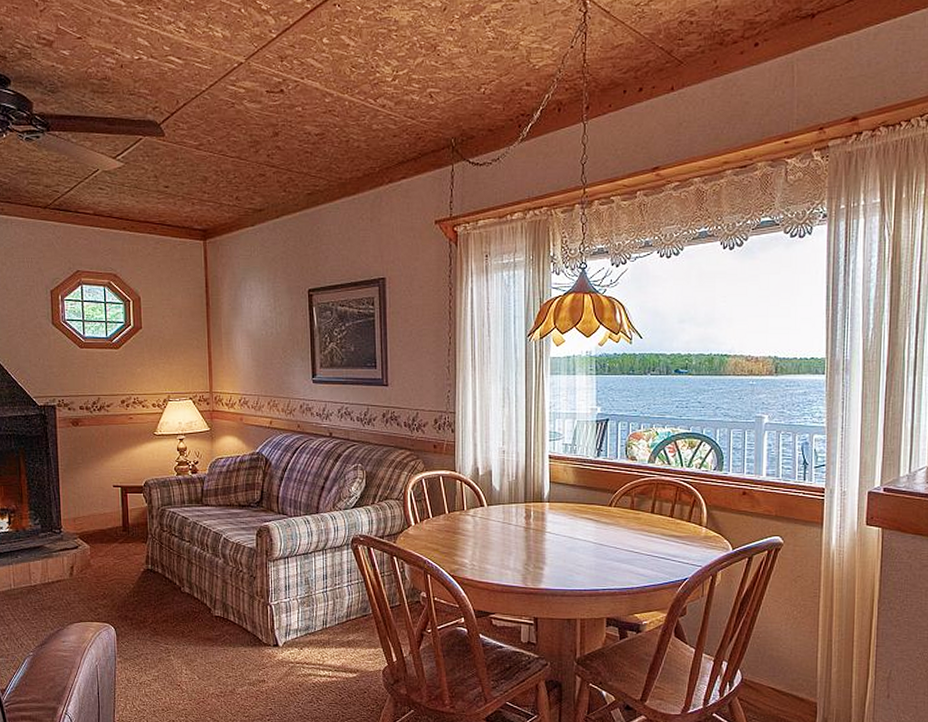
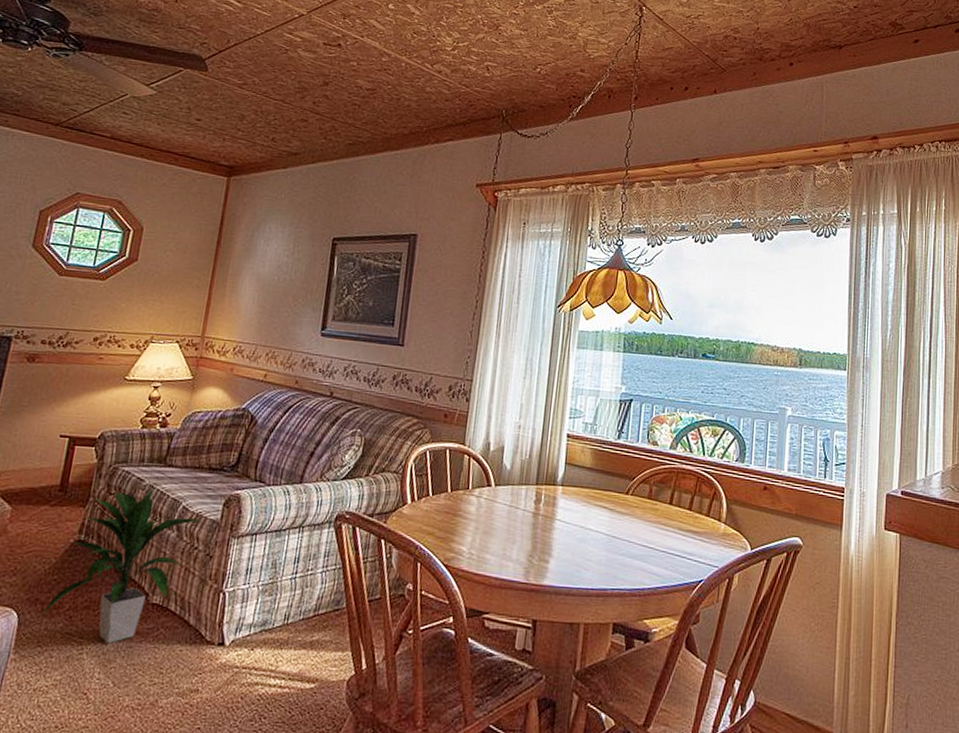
indoor plant: none [131,525,241,647] -> present [39,489,202,643]

